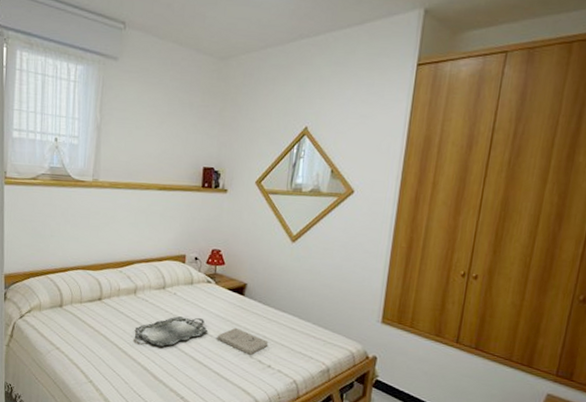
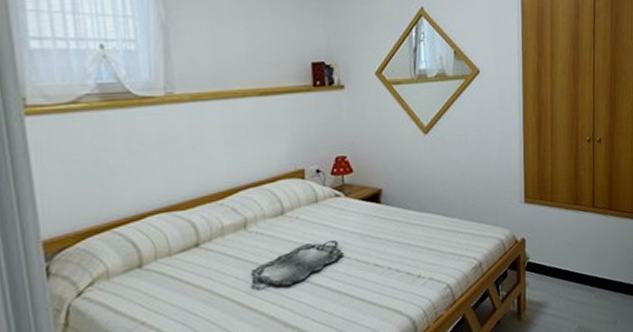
book: present [217,327,269,355] -> none [355,241,415,269]

